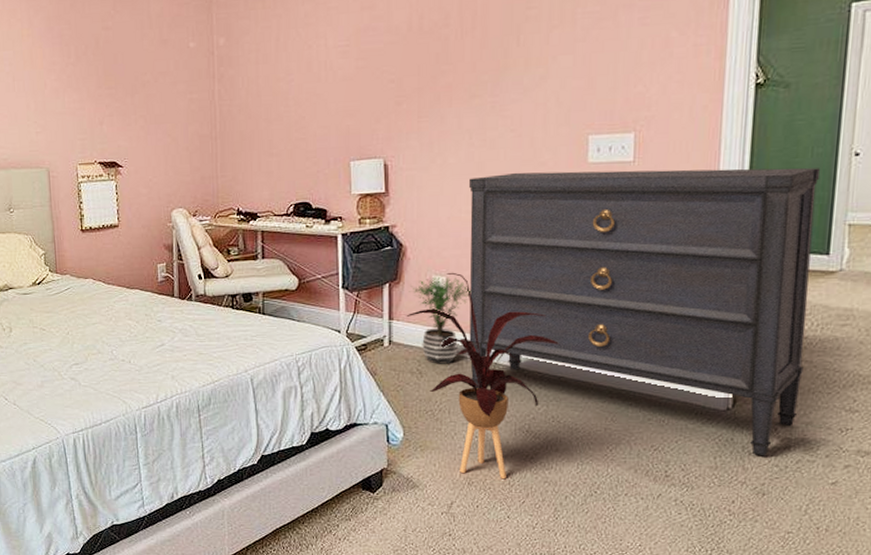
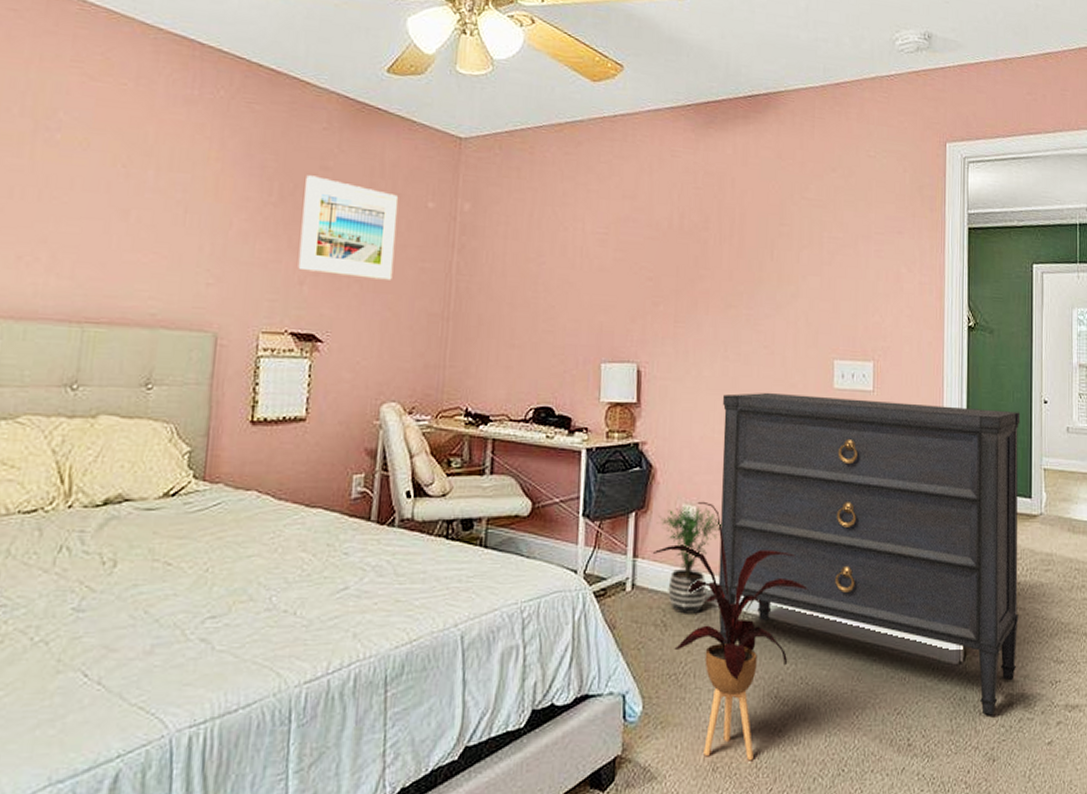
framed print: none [93,36,168,114] -> present [298,175,399,280]

